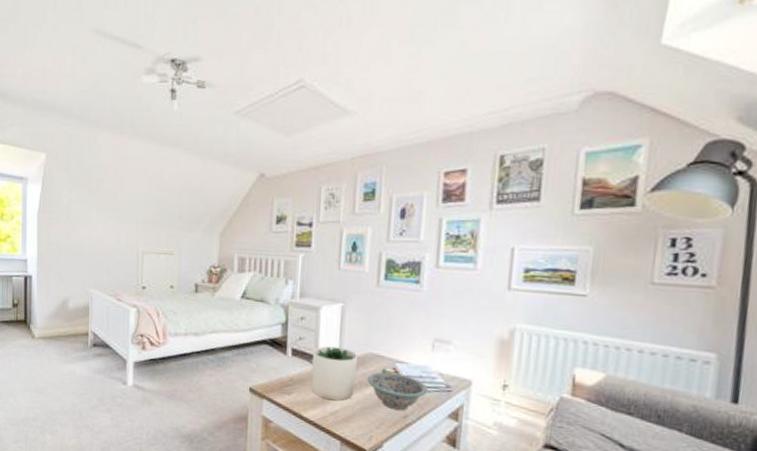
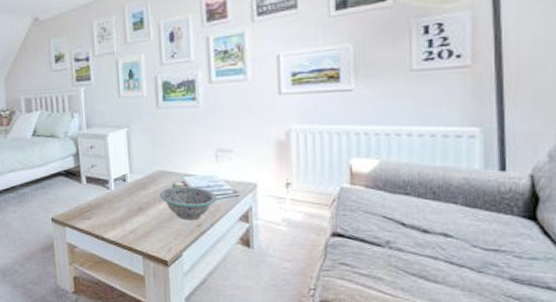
planter: present [311,346,359,401] -> none [106,169,149,220]

